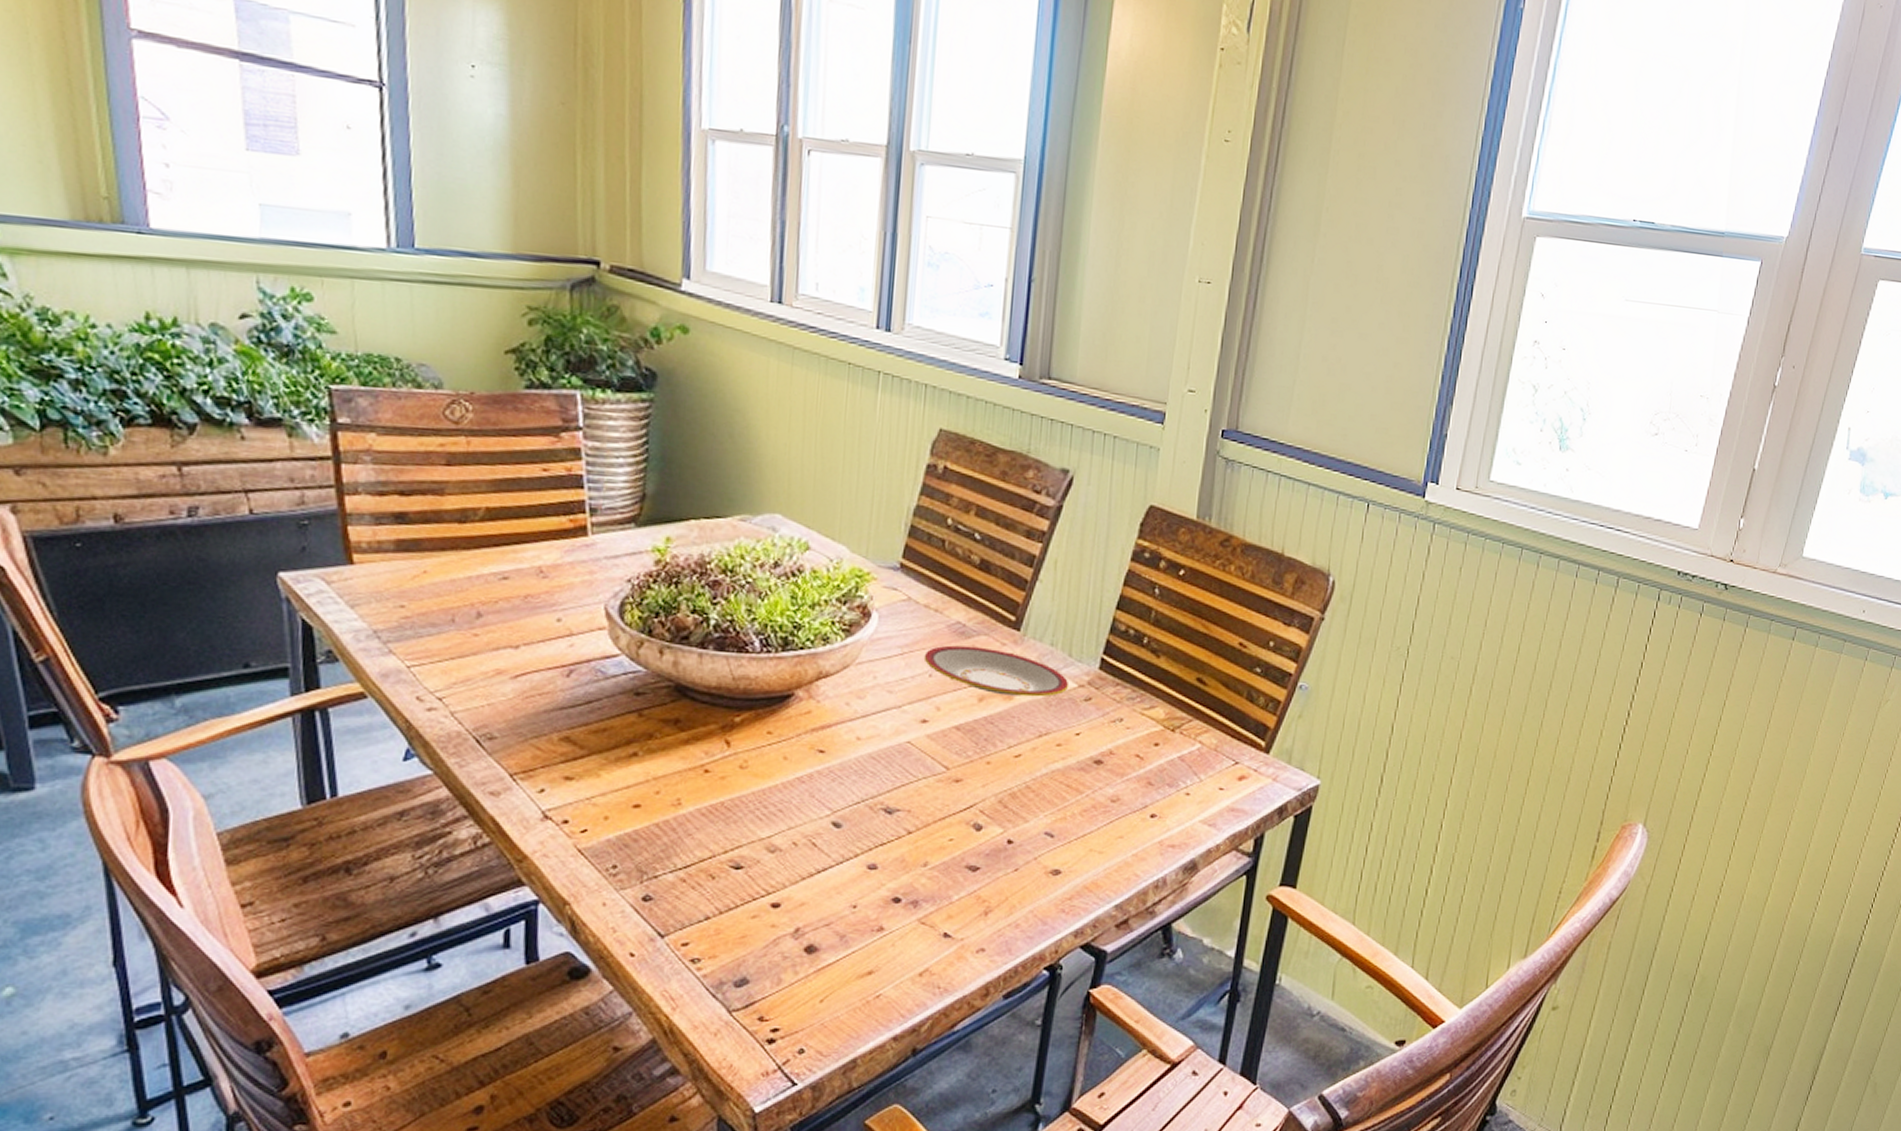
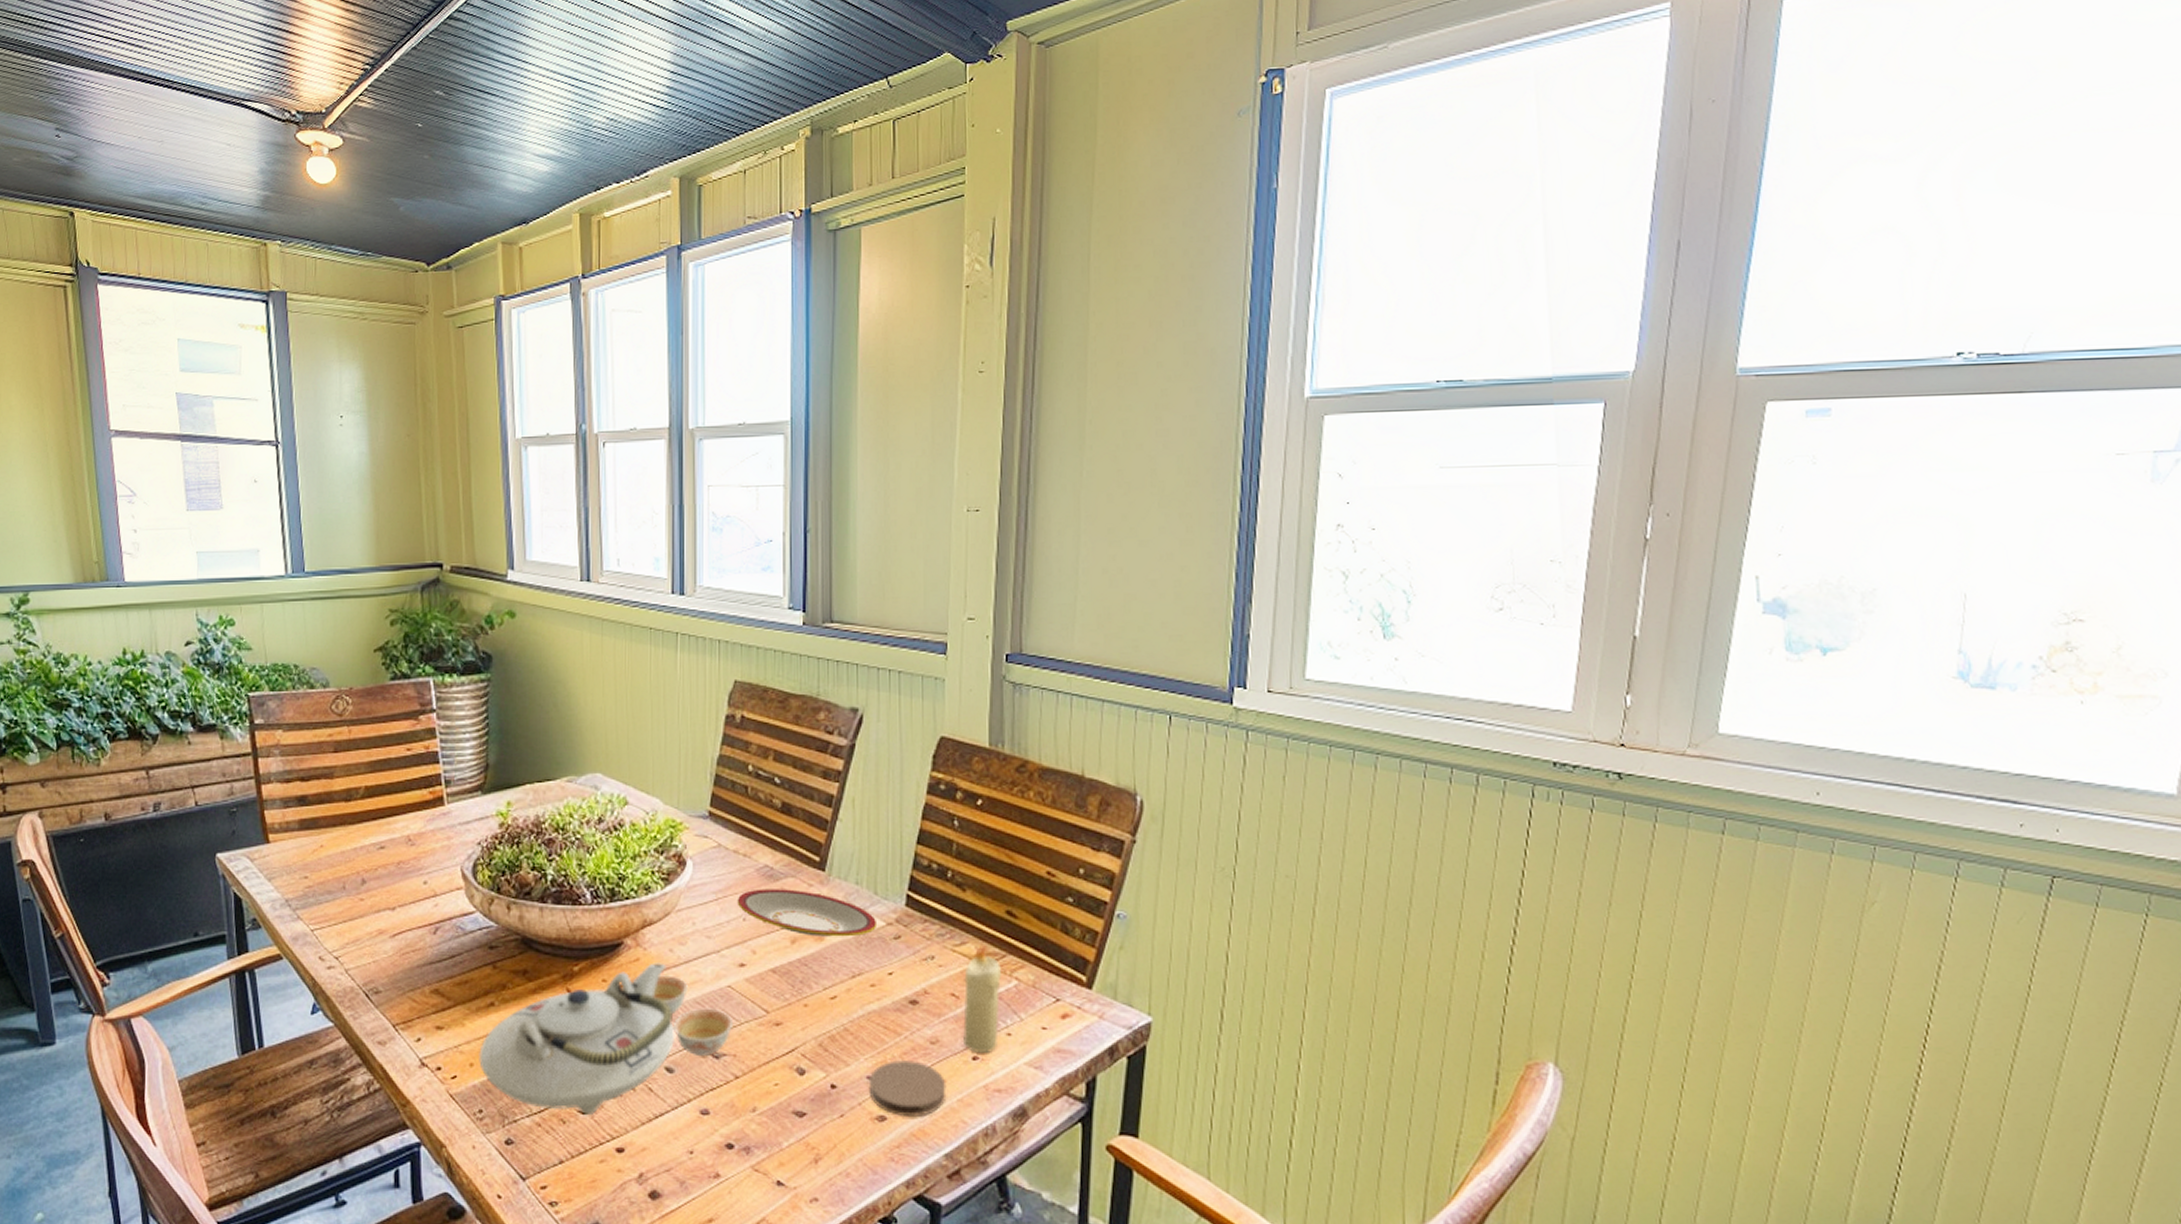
teapot: none [615,716,911,871] -> present [479,963,734,1116]
coaster: none [1045,816,1123,870] -> present [868,1059,947,1117]
candle: none [1143,710,1186,811] -> present [963,945,1001,1053]

